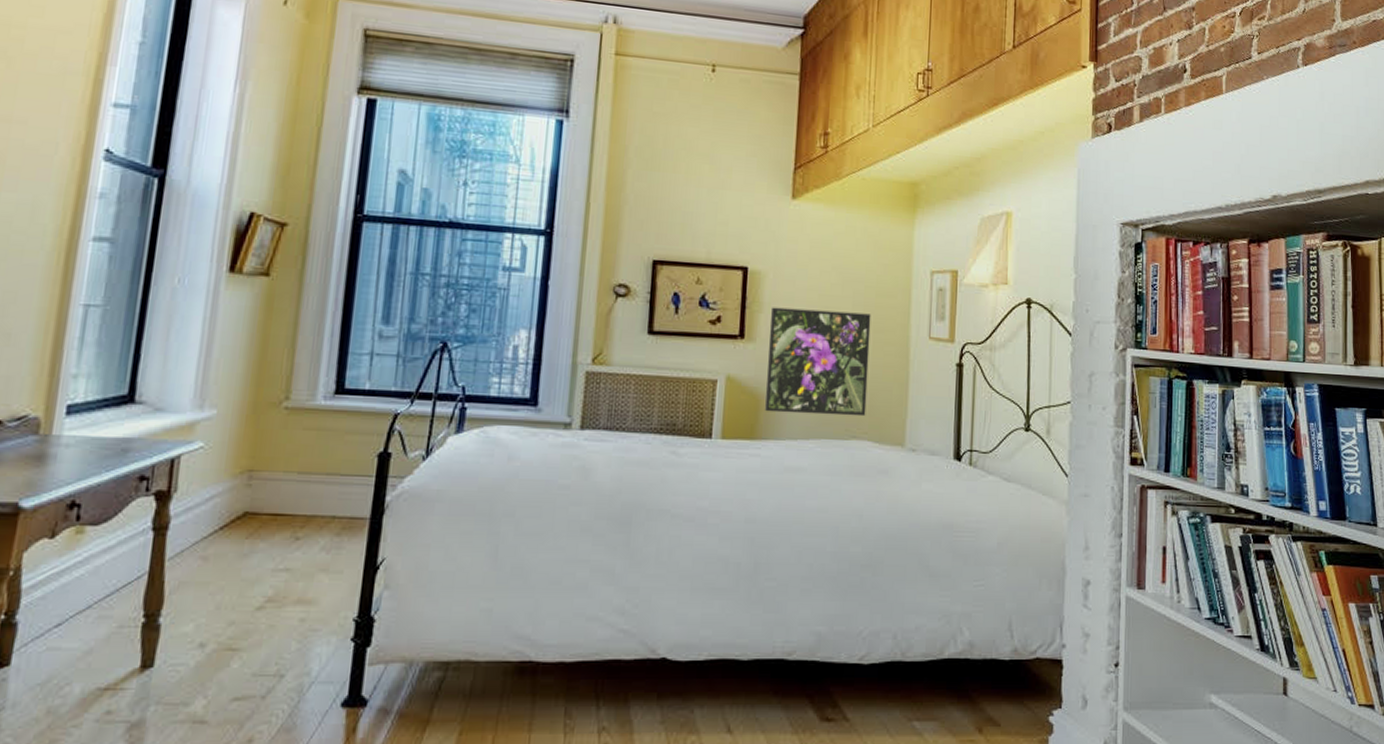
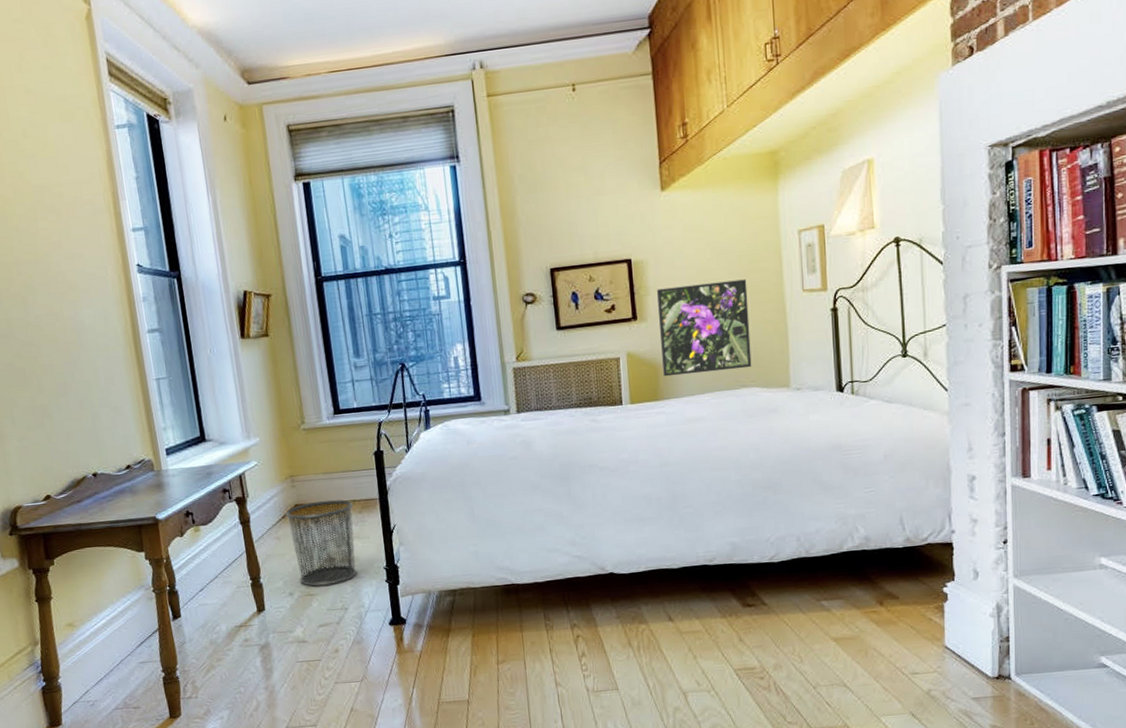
waste bin: none [221,511,331,637] -> present [285,499,358,587]

